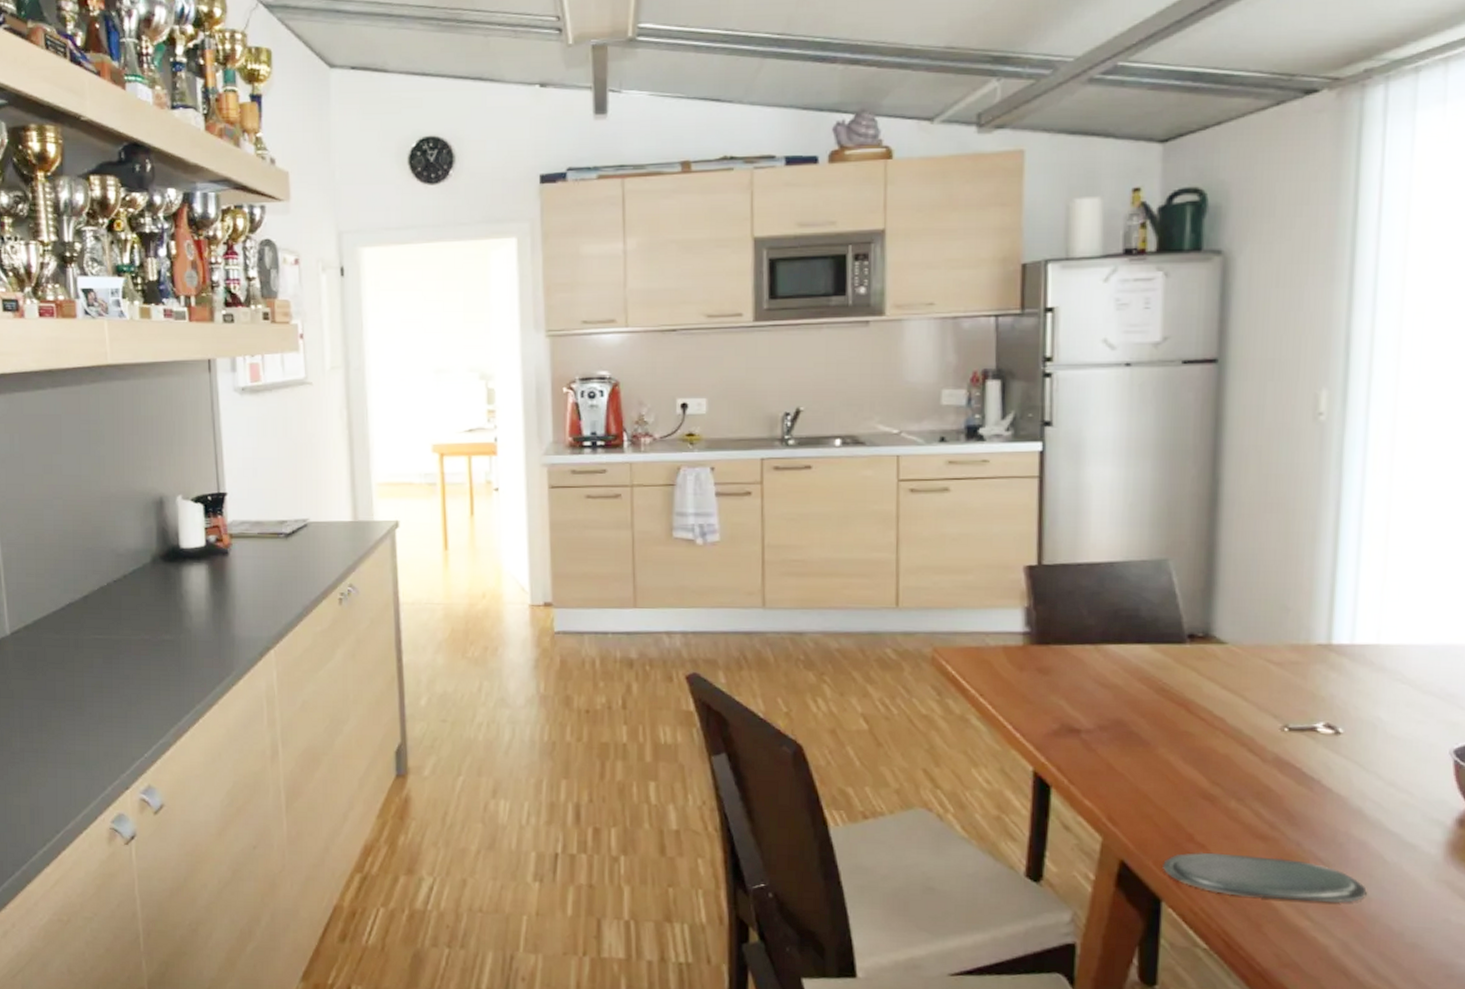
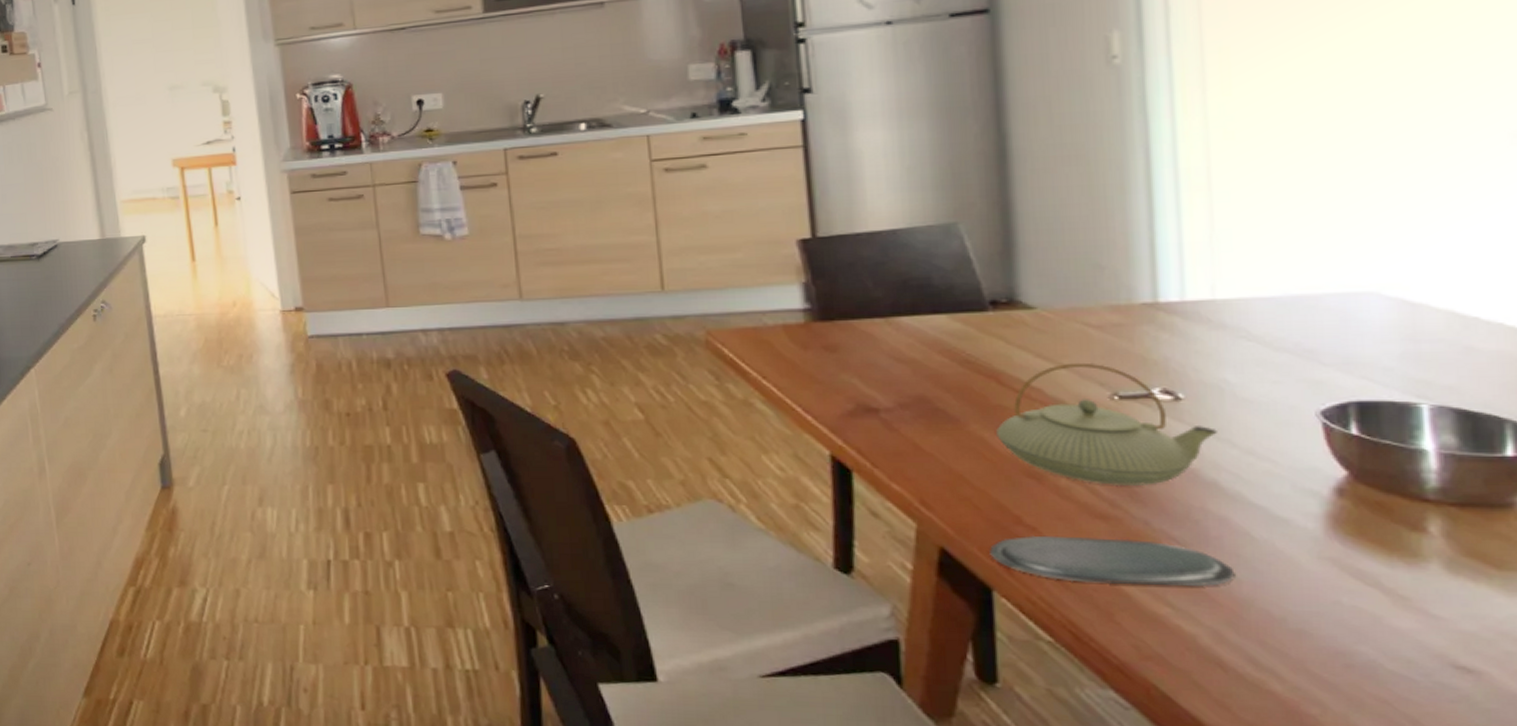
teapot: none [1180,695,1367,811] -> present [996,362,1217,487]

